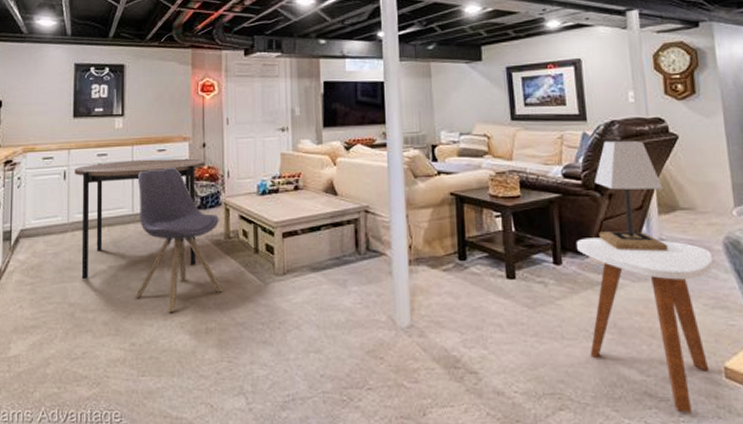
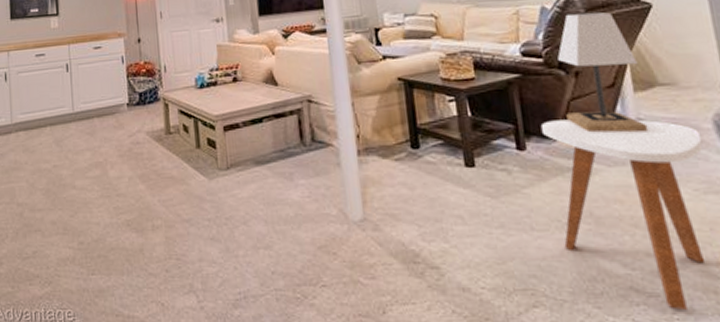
dining table: present [74,158,206,280] -> none [14,54,142,180]
chair: present [136,167,223,313] -> none [76,64,167,211]

